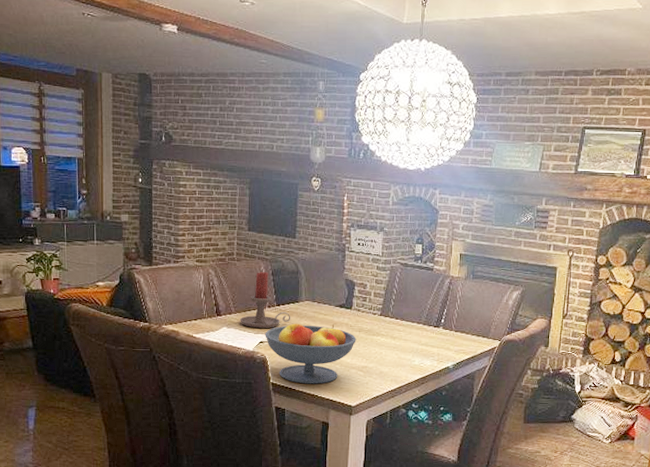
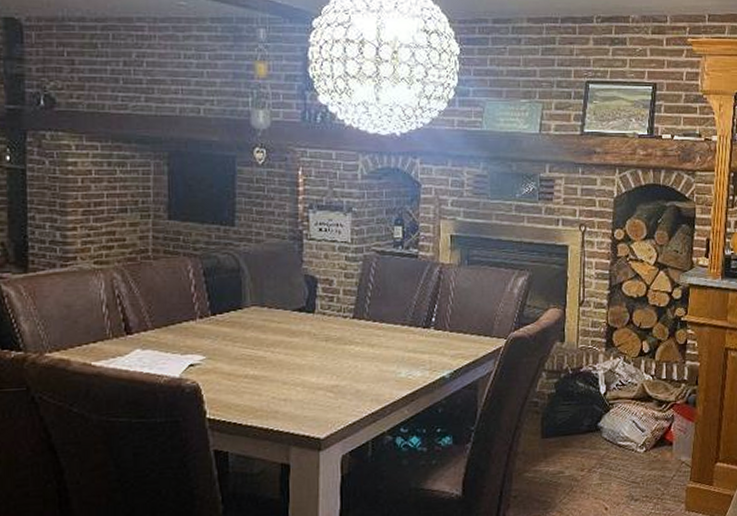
candle holder: present [240,272,291,329] -> none [160,272,232,348]
fruit bowl: present [265,323,356,384] -> none [196,334,323,416]

